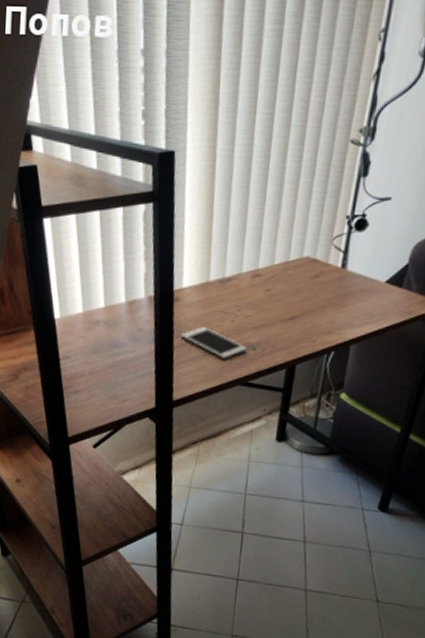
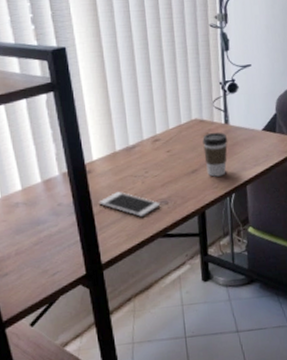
coffee cup: none [307,275,341,329] -> present [202,132,228,177]

